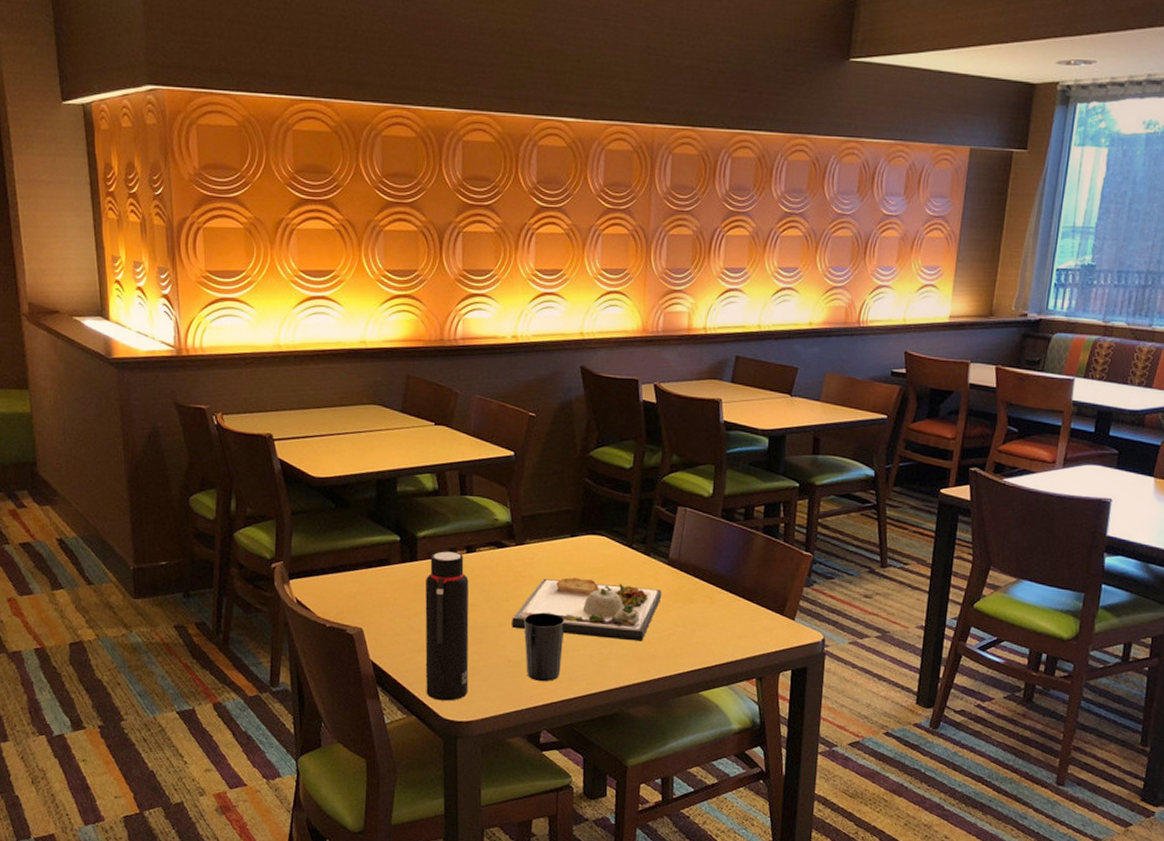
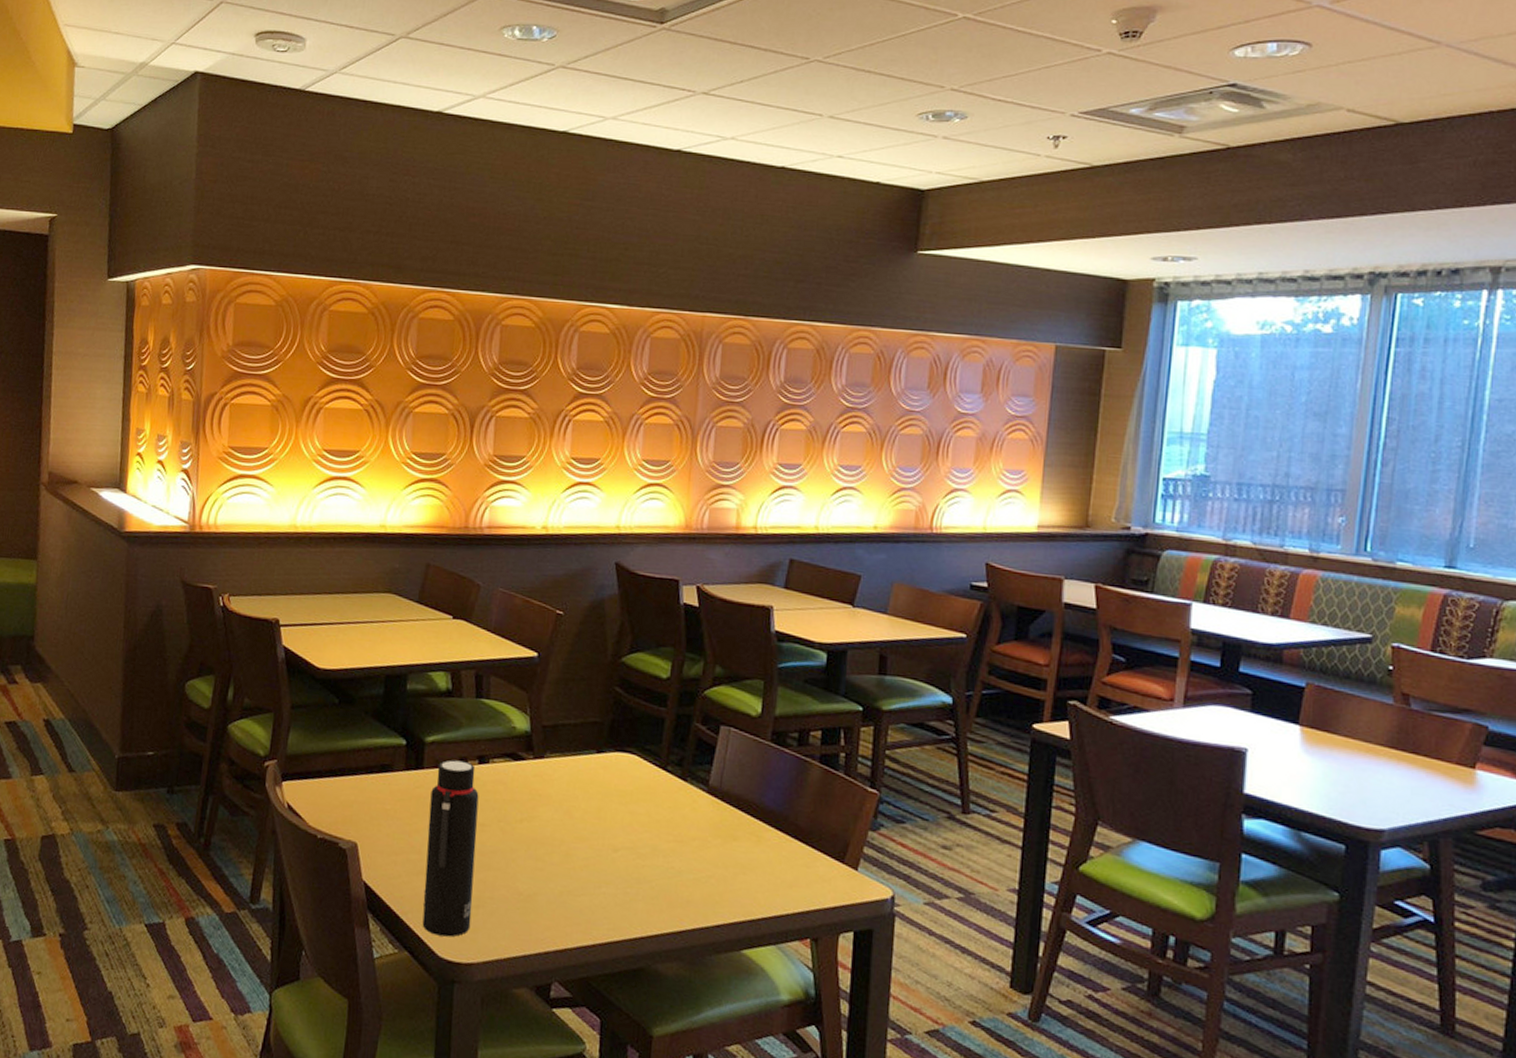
dinner plate: present [512,578,662,641] -> none [524,800,700,883]
cup: present [523,612,565,682] -> none [538,838,586,923]

